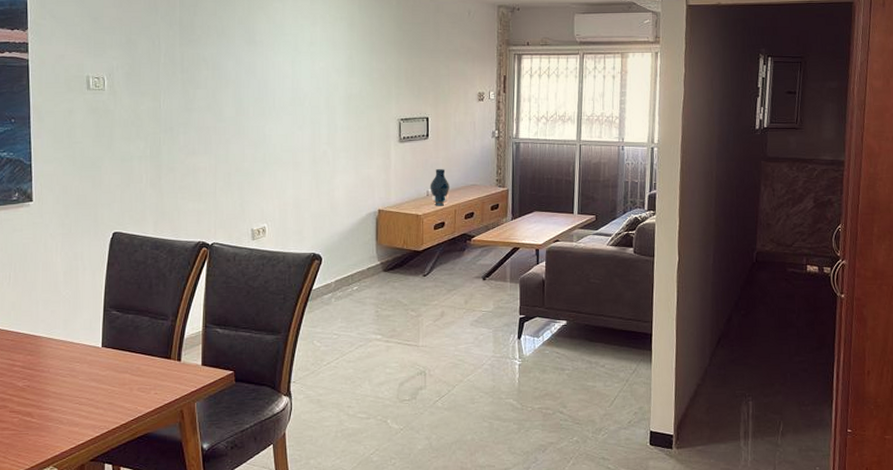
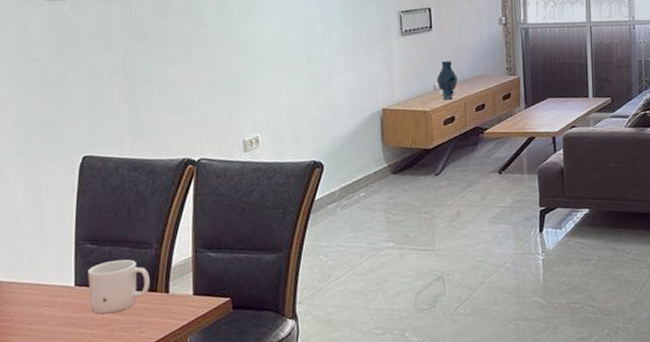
mug: none [113,327,165,375] -> present [87,259,150,314]

